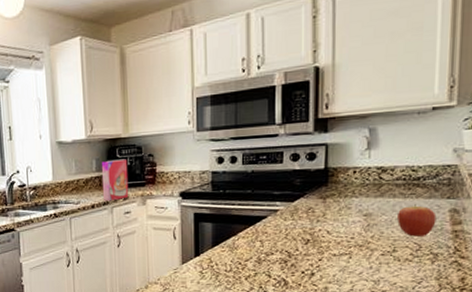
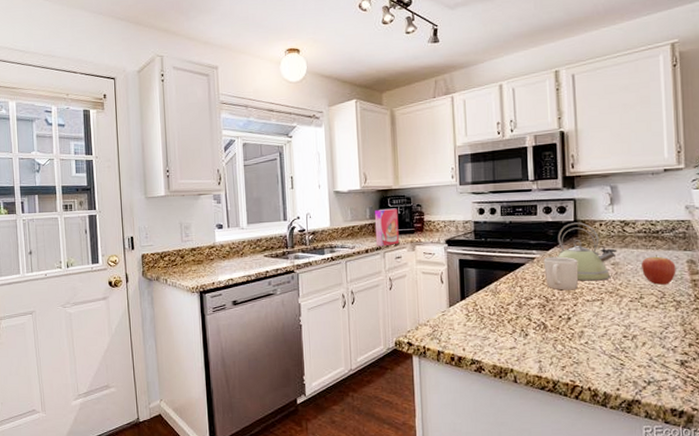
mug: none [288,208,326,245] -> present [543,256,579,291]
kettle: none [302,170,372,234] -> present [556,222,618,281]

